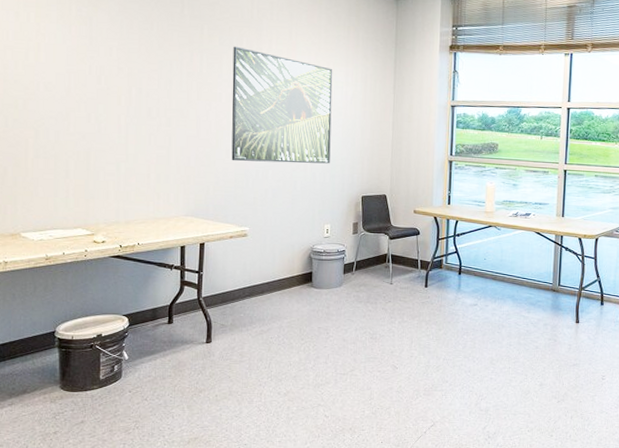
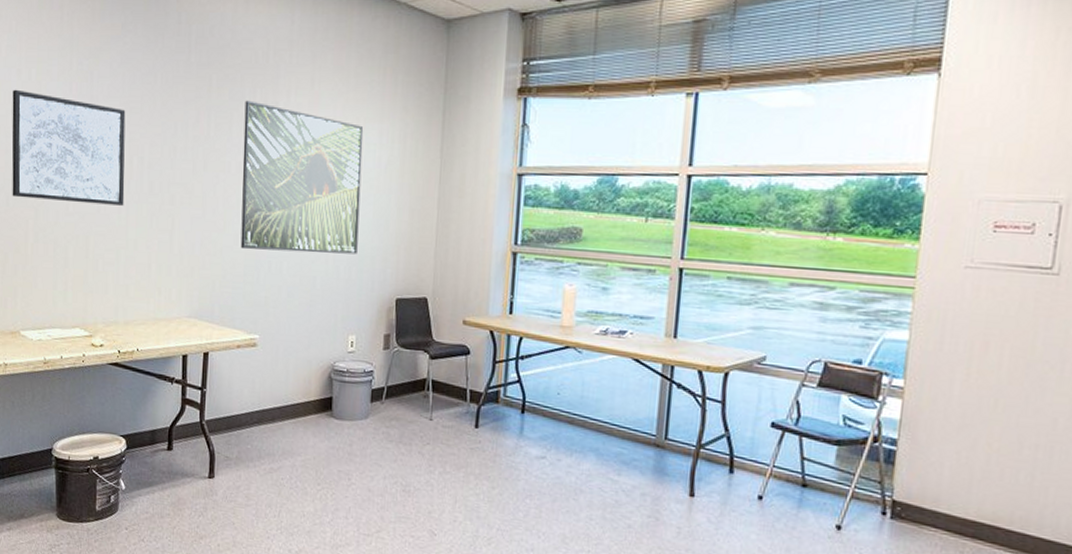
wall art: none [10,28,124,127] -> present [12,89,126,206]

